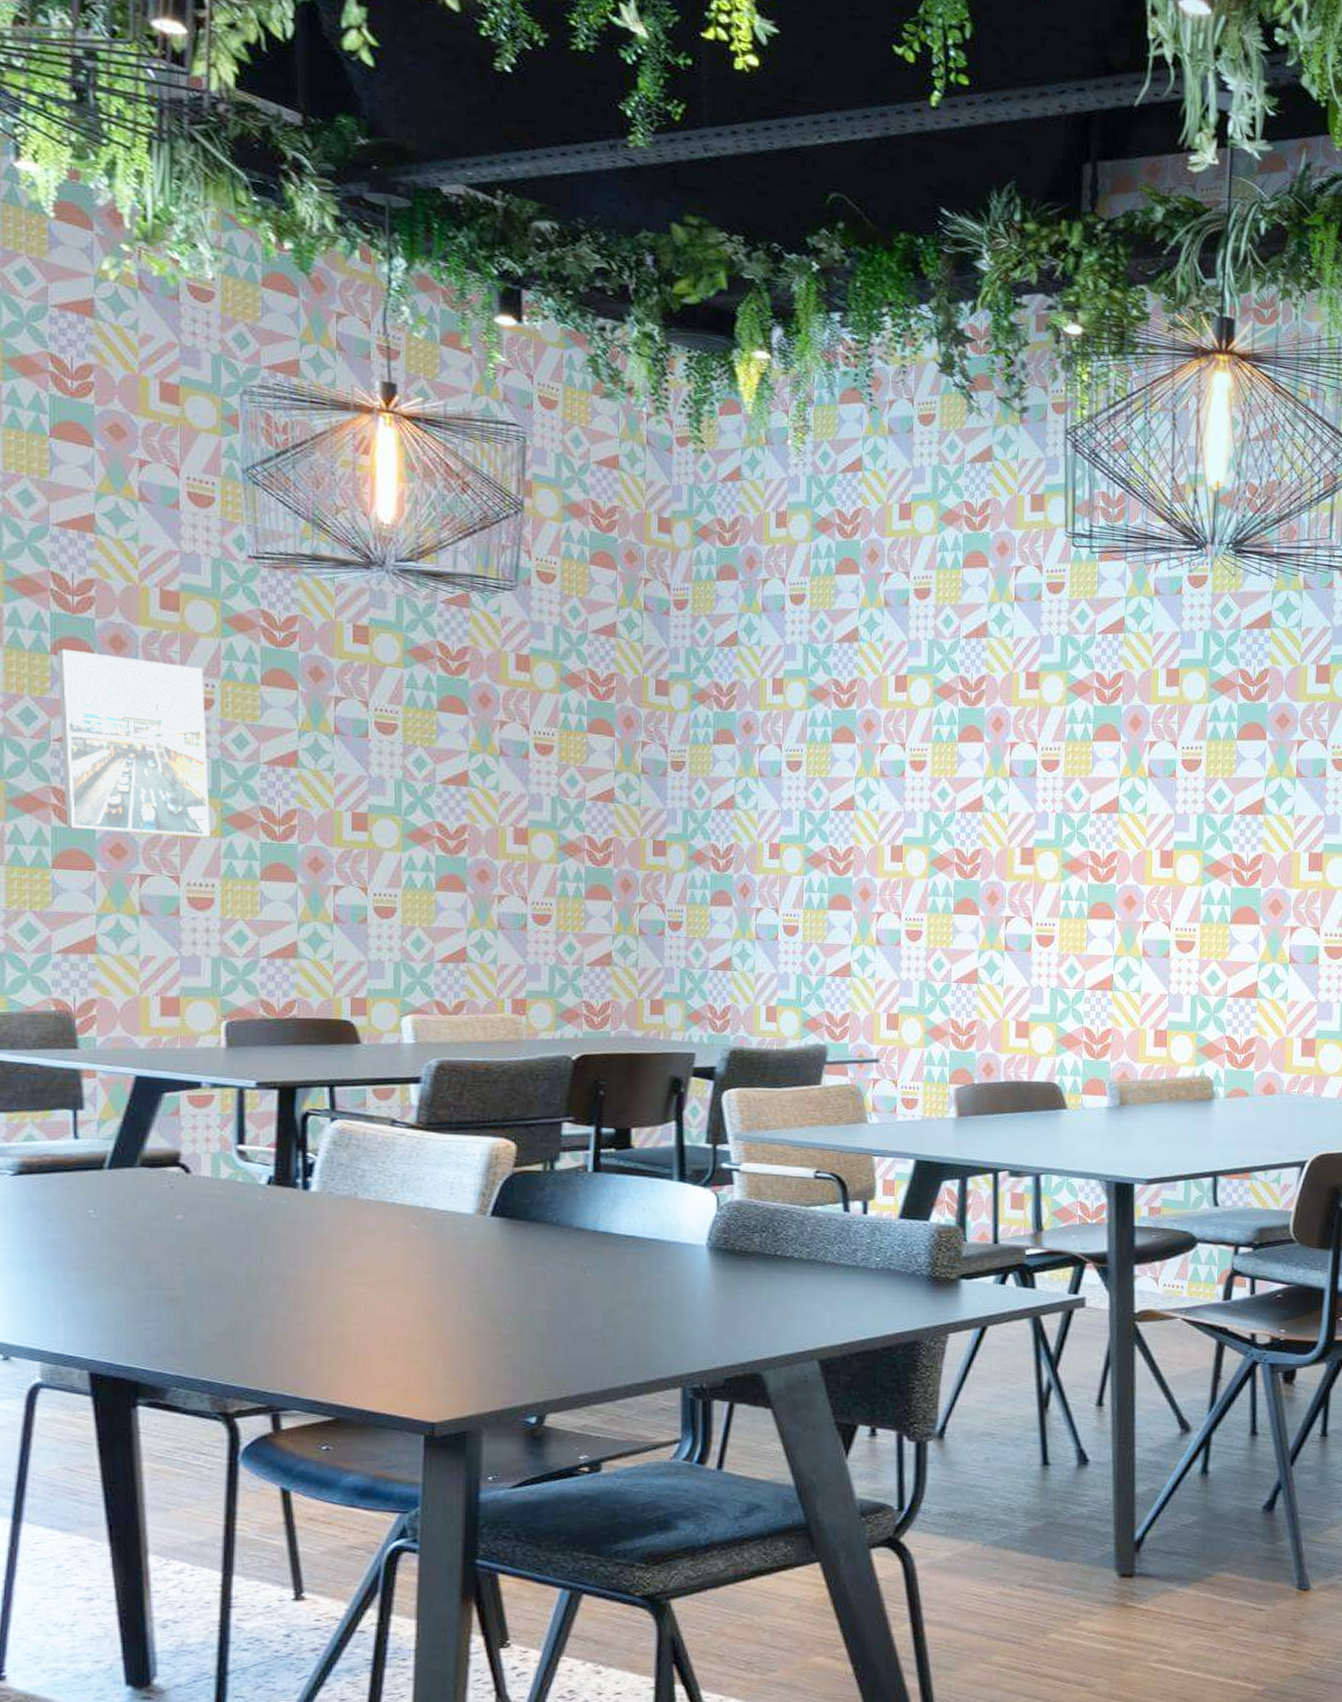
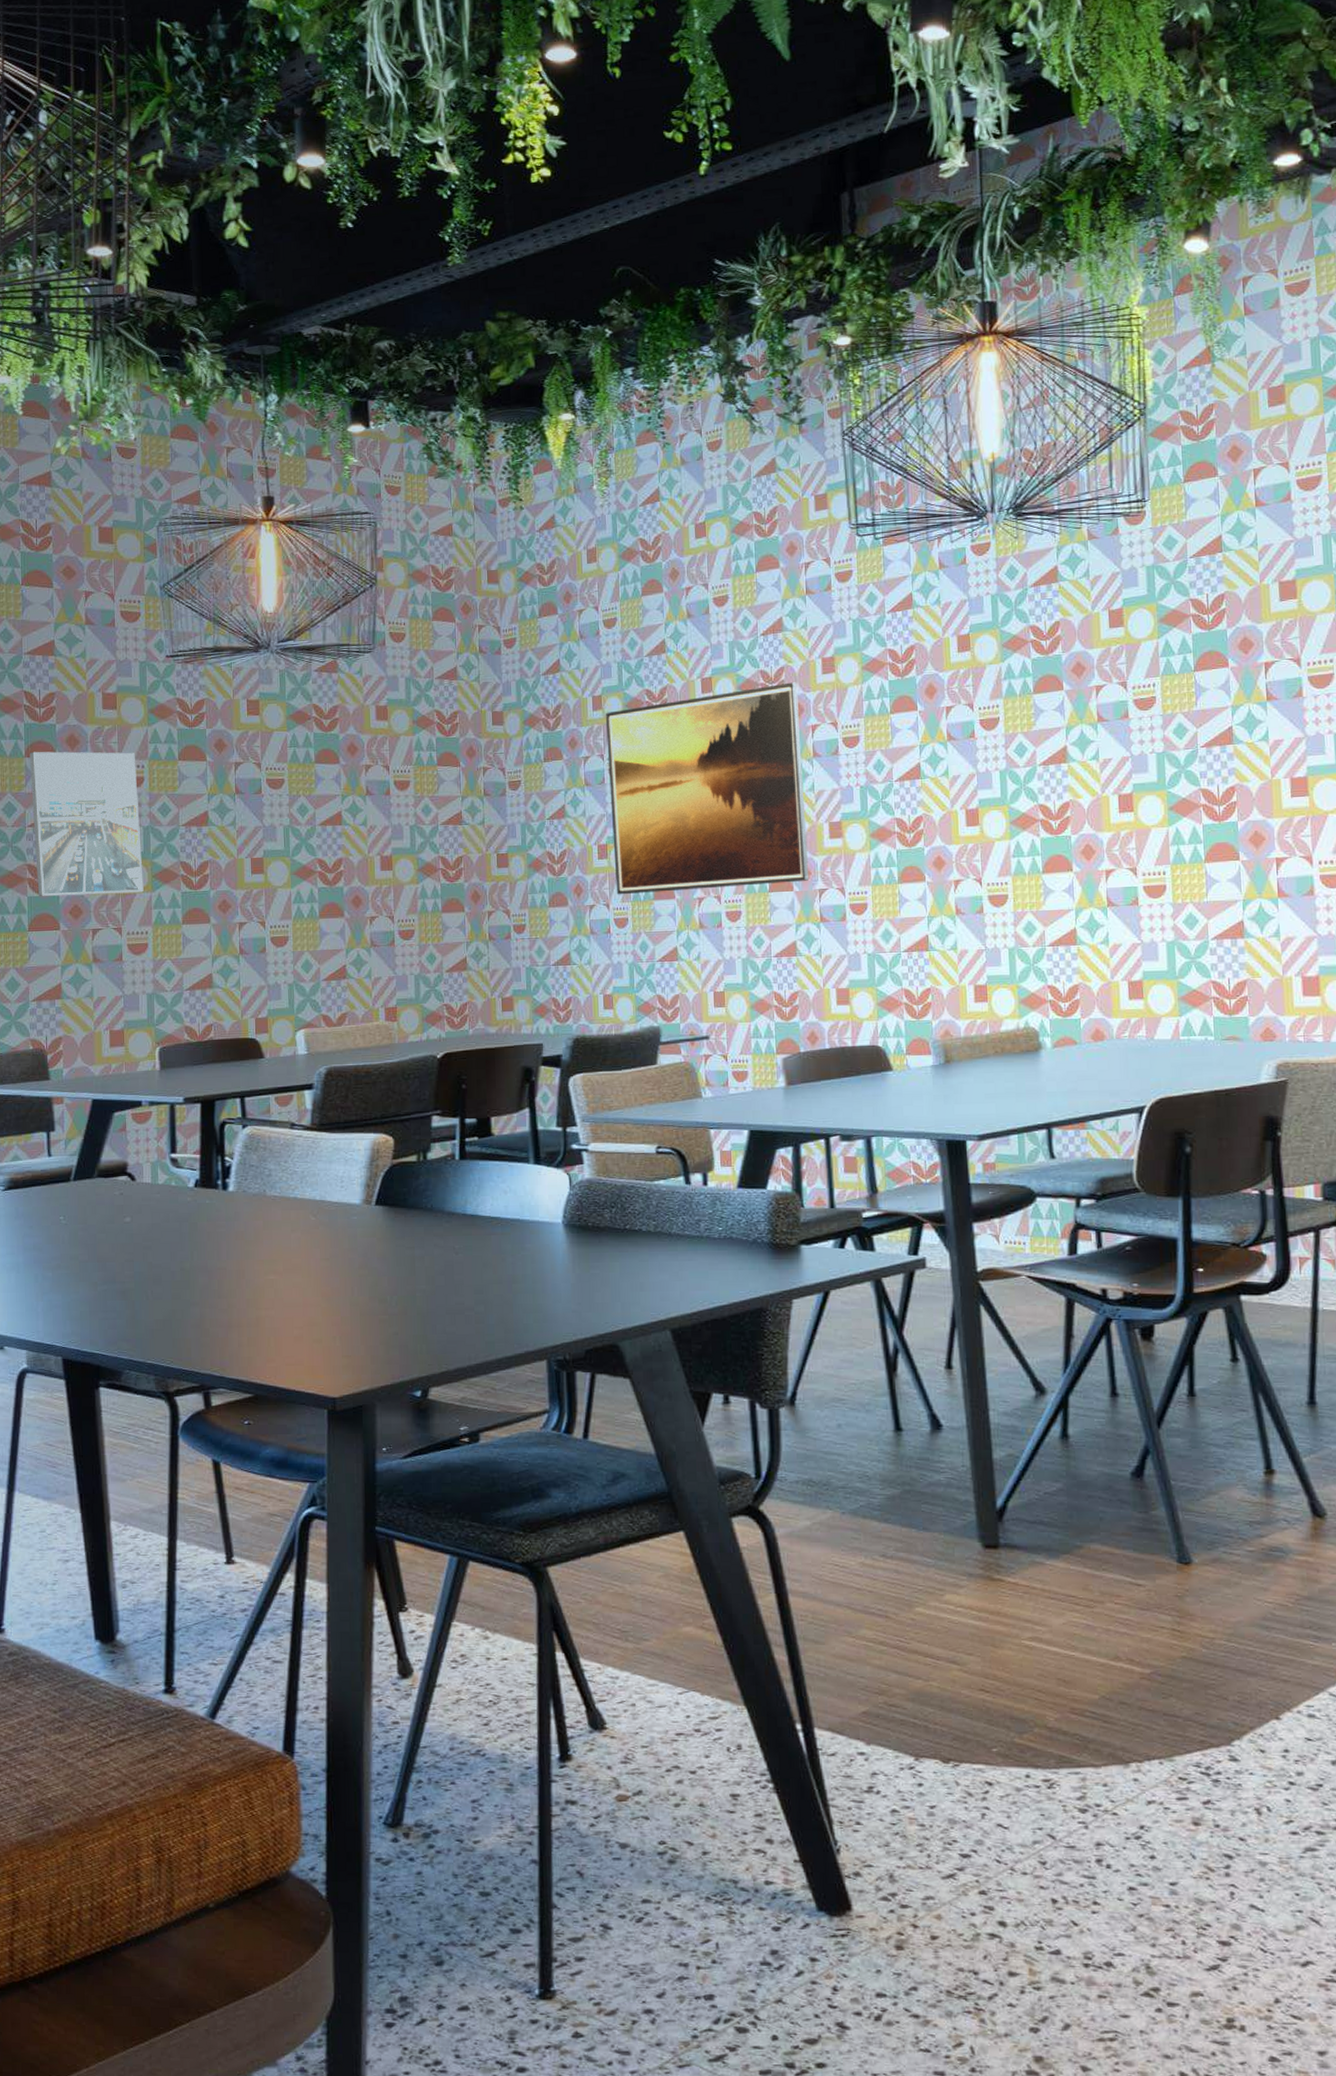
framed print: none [786,693,998,907] -> present [606,682,810,895]

